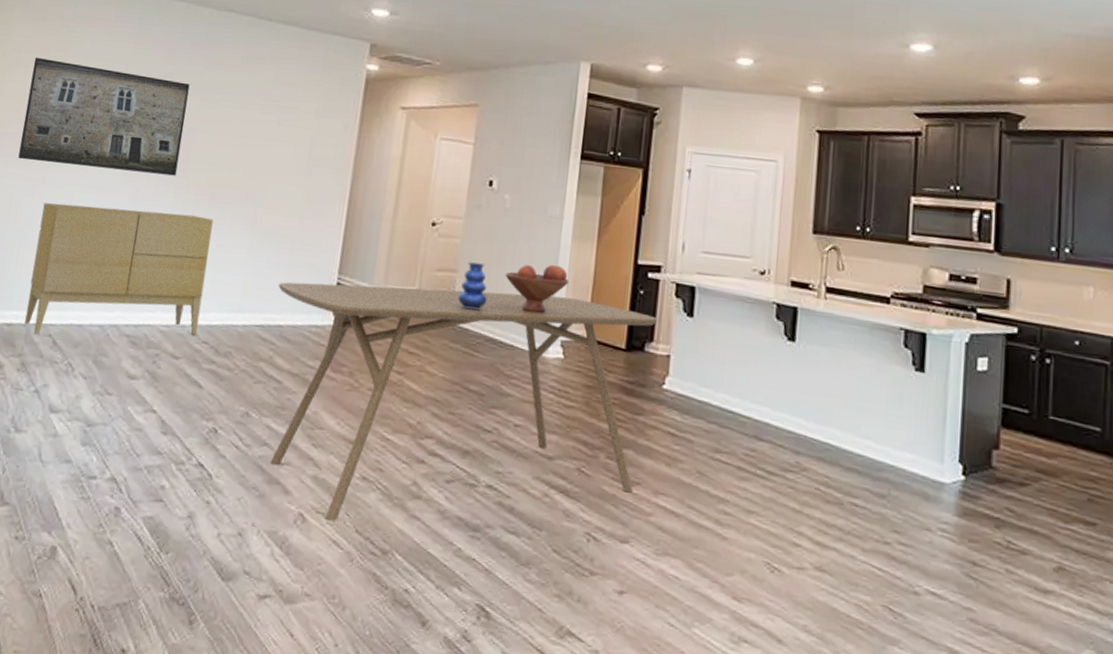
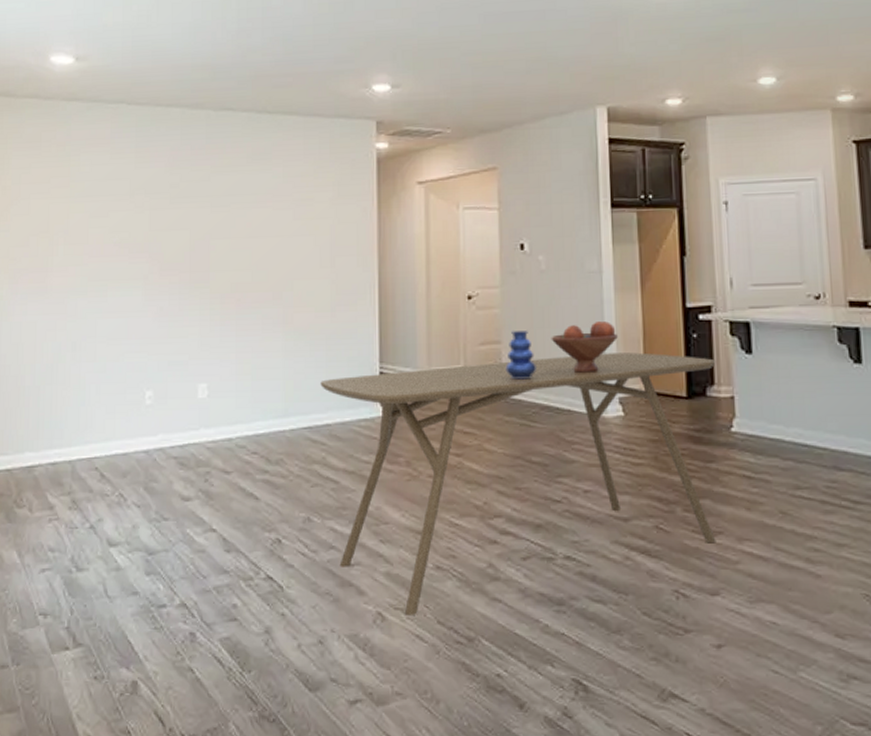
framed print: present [18,57,190,176] -> none [34,187,199,294]
sideboard: present [25,203,213,335] -> none [67,325,245,470]

